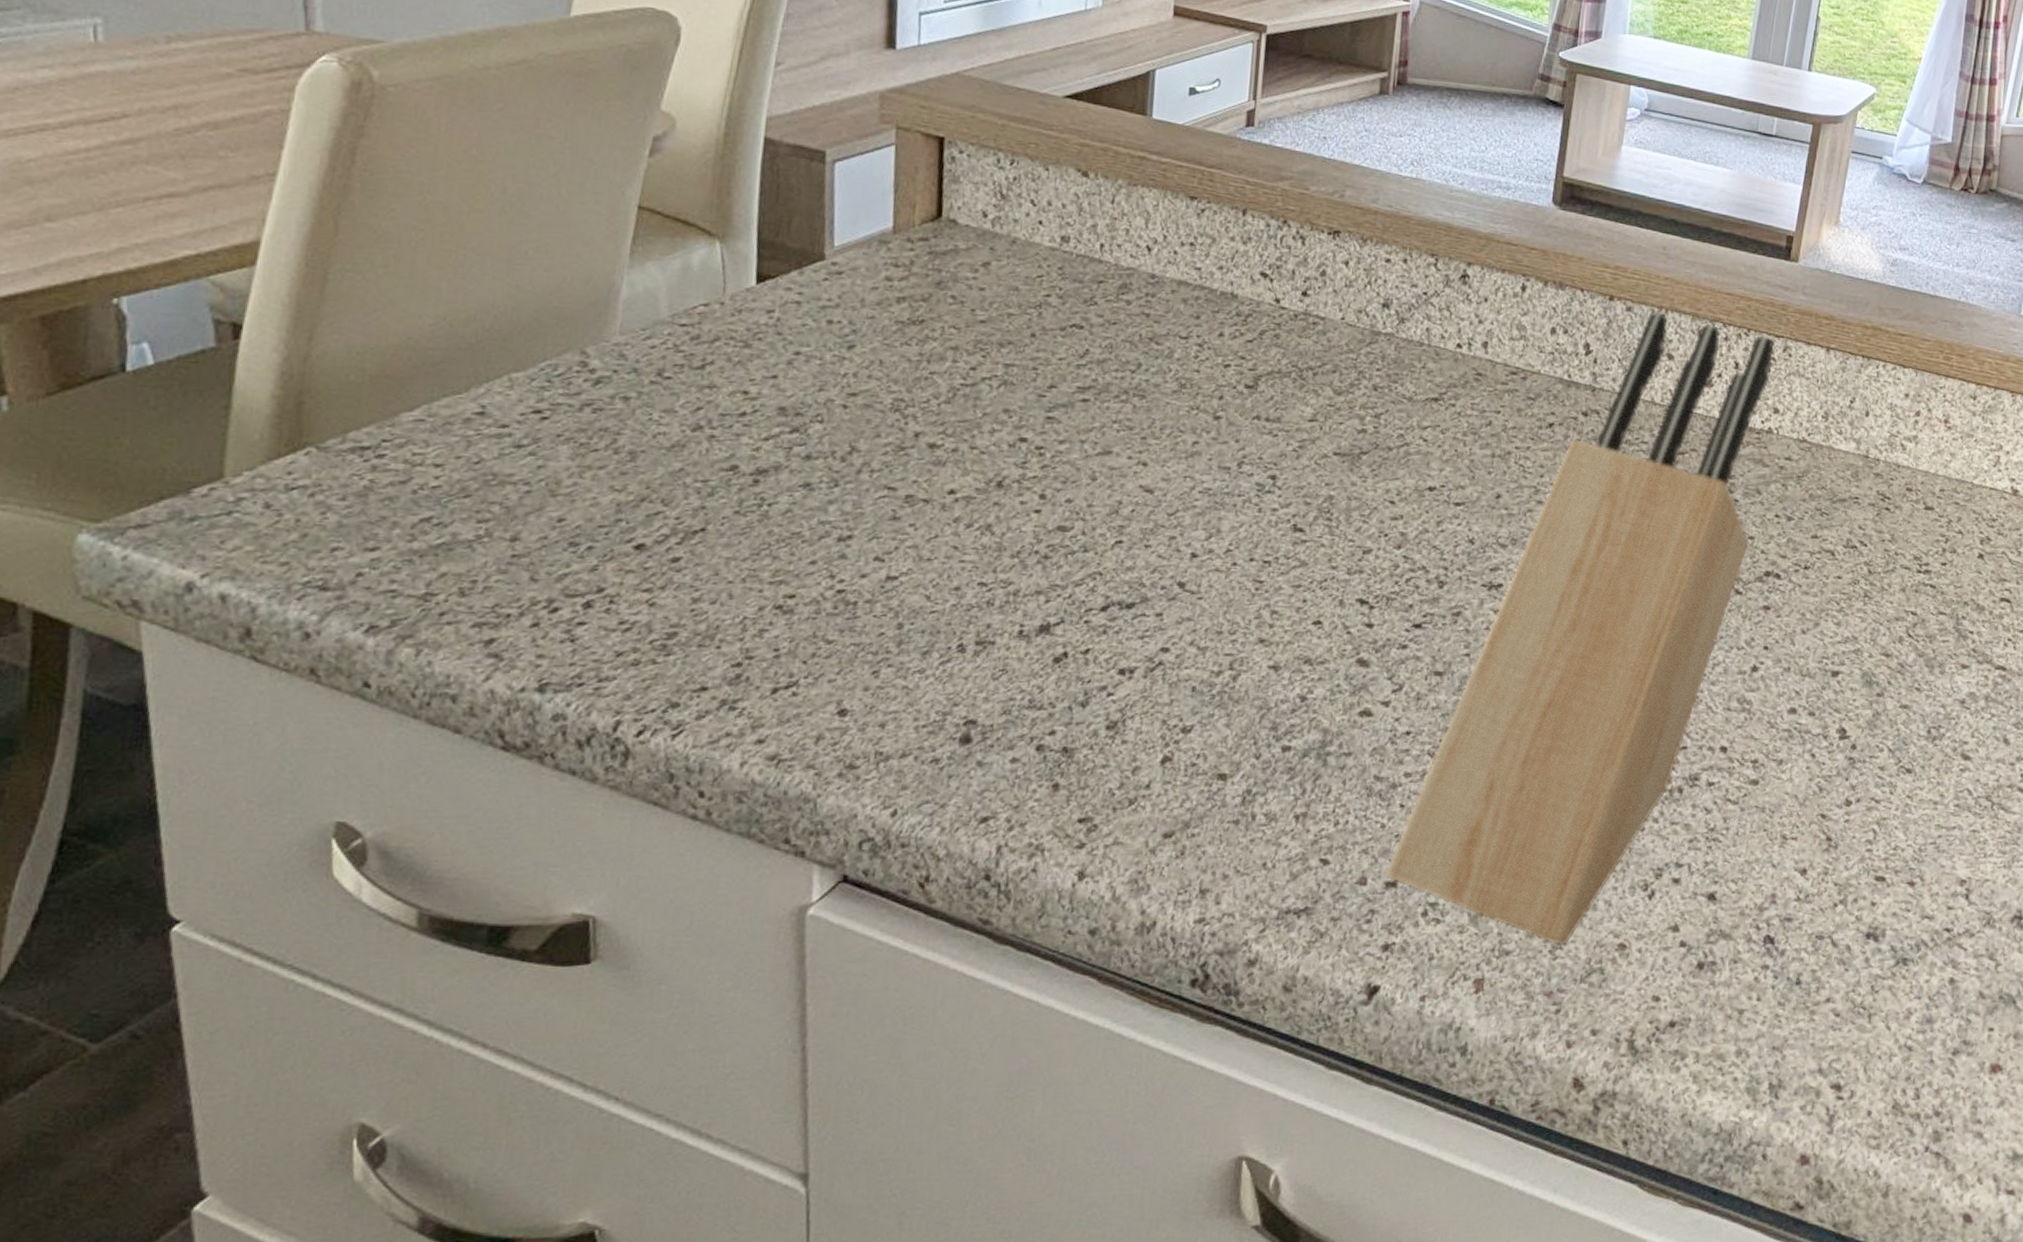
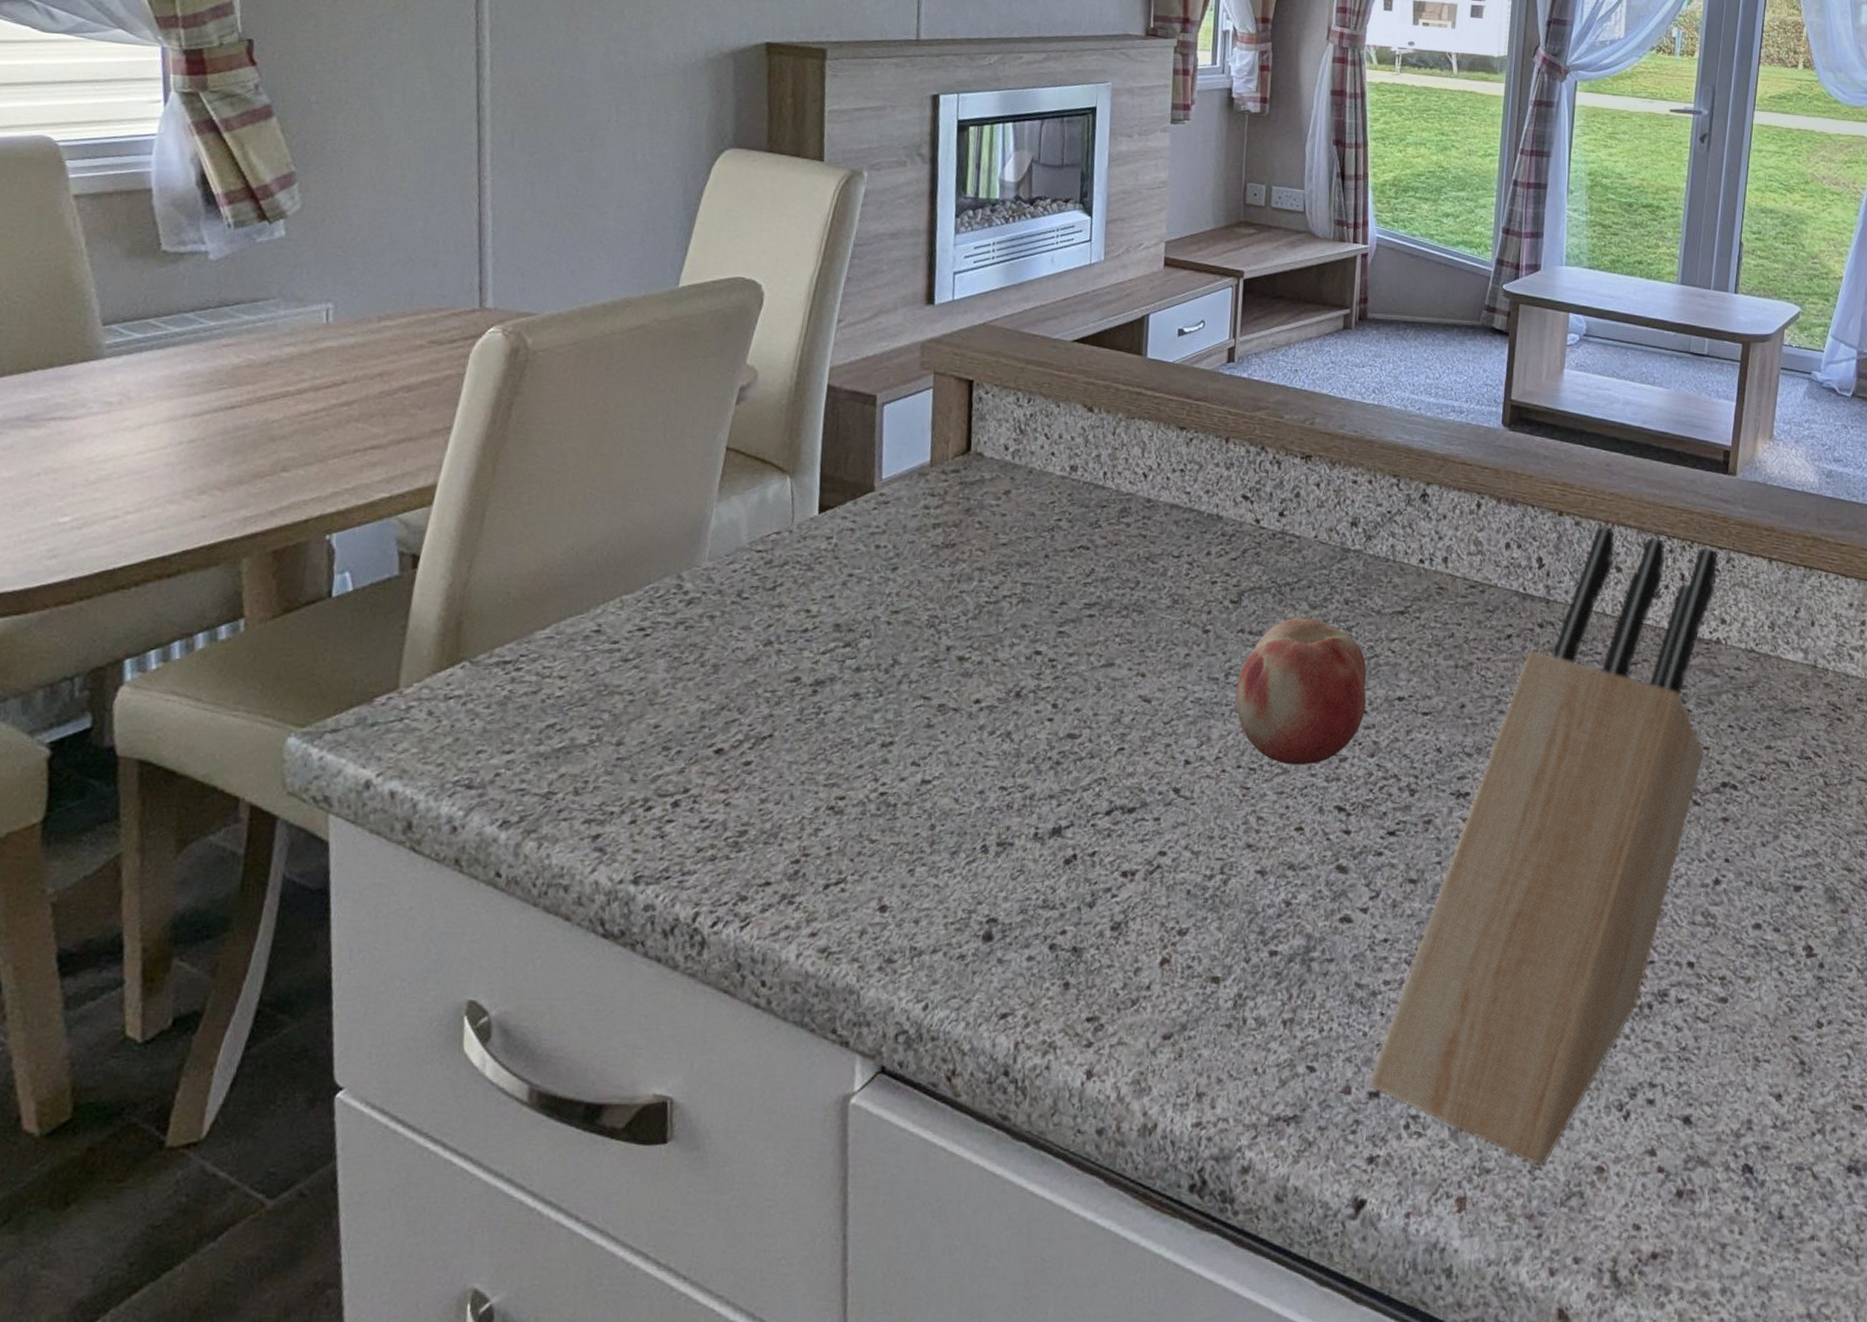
fruit: none [1249,404,1396,558] -> present [1235,618,1367,765]

